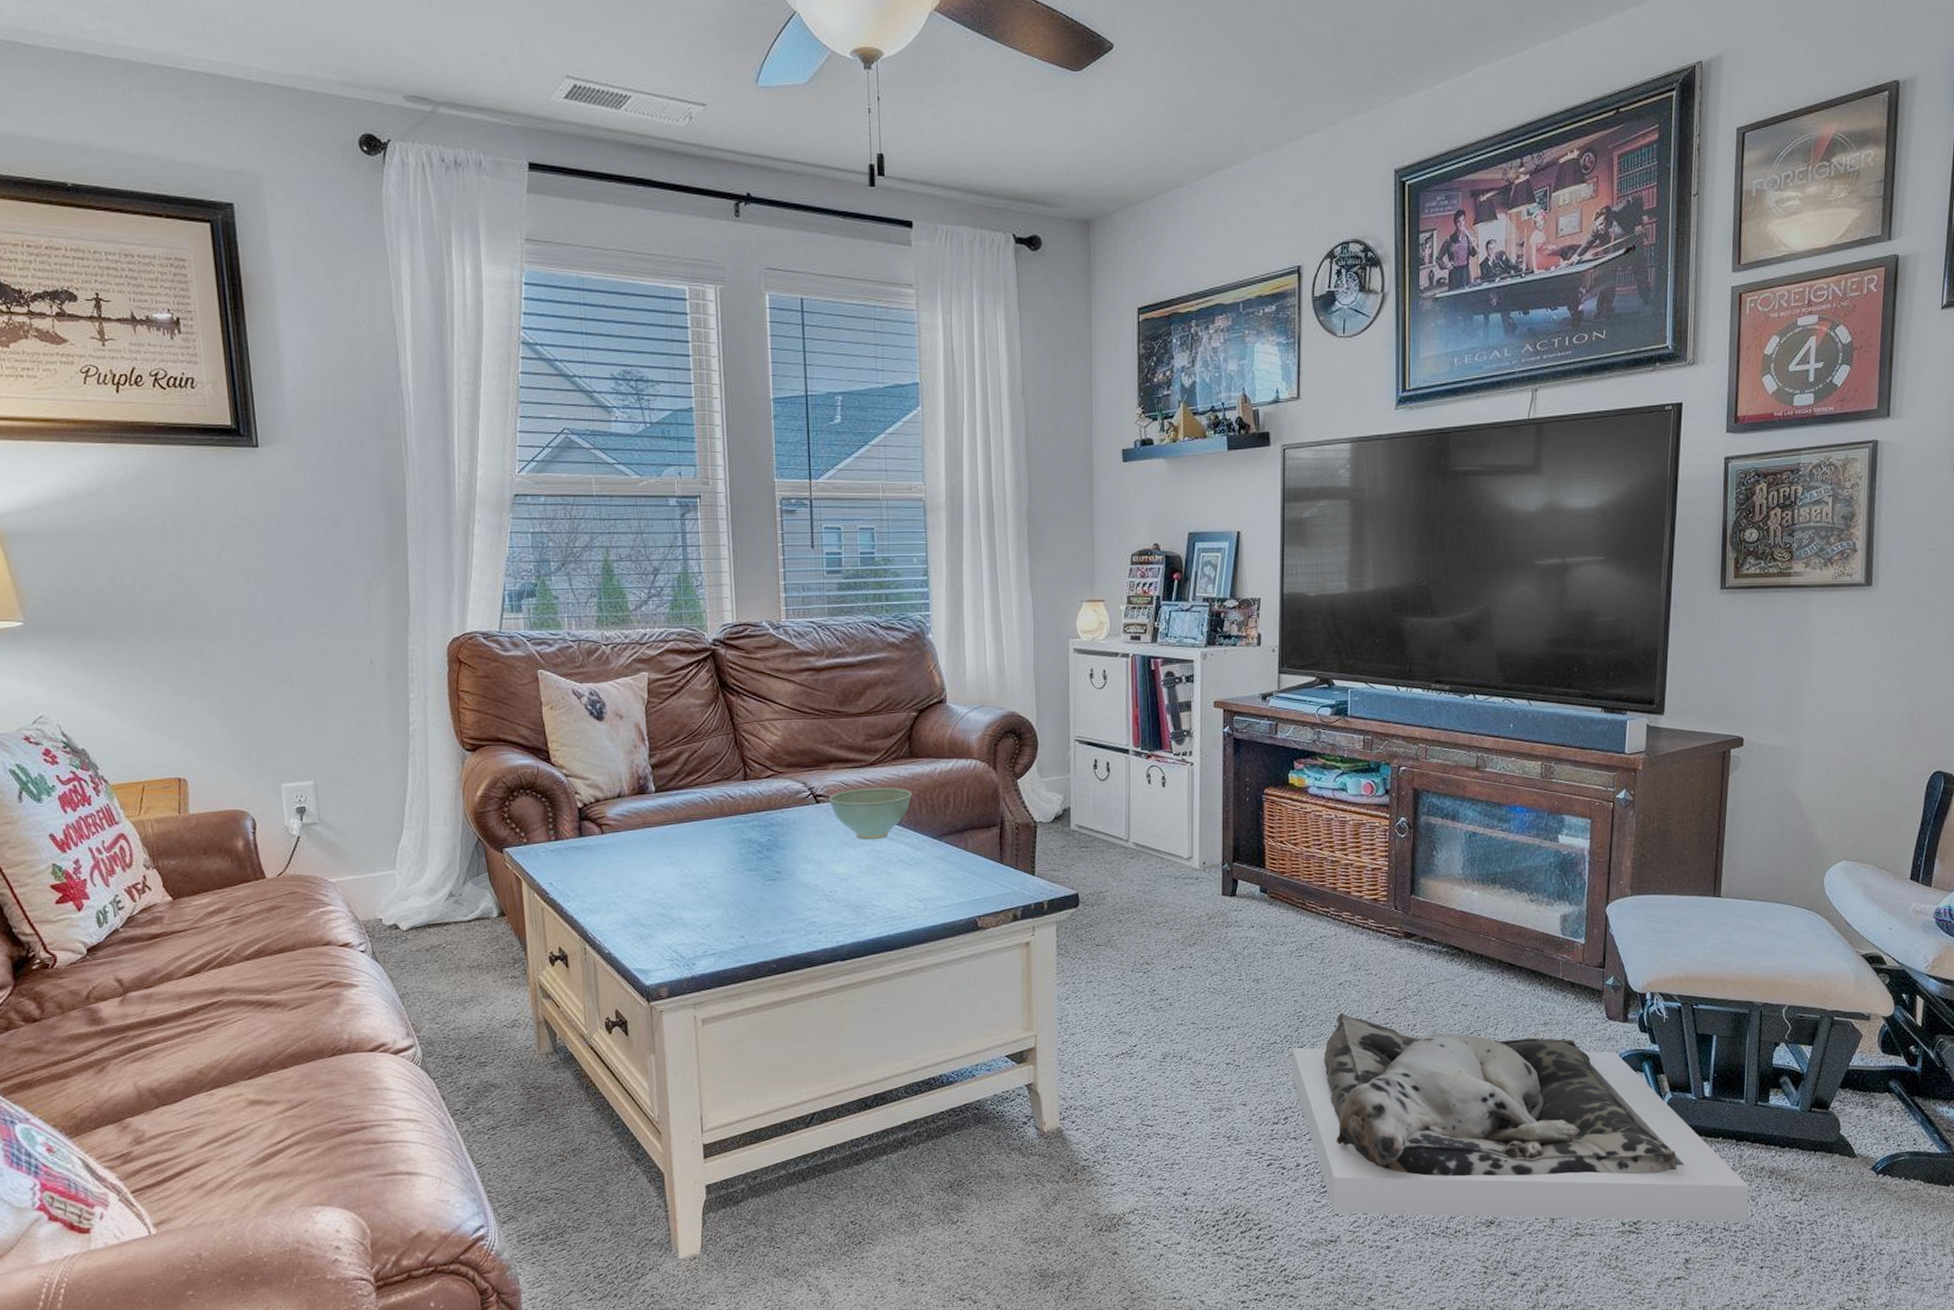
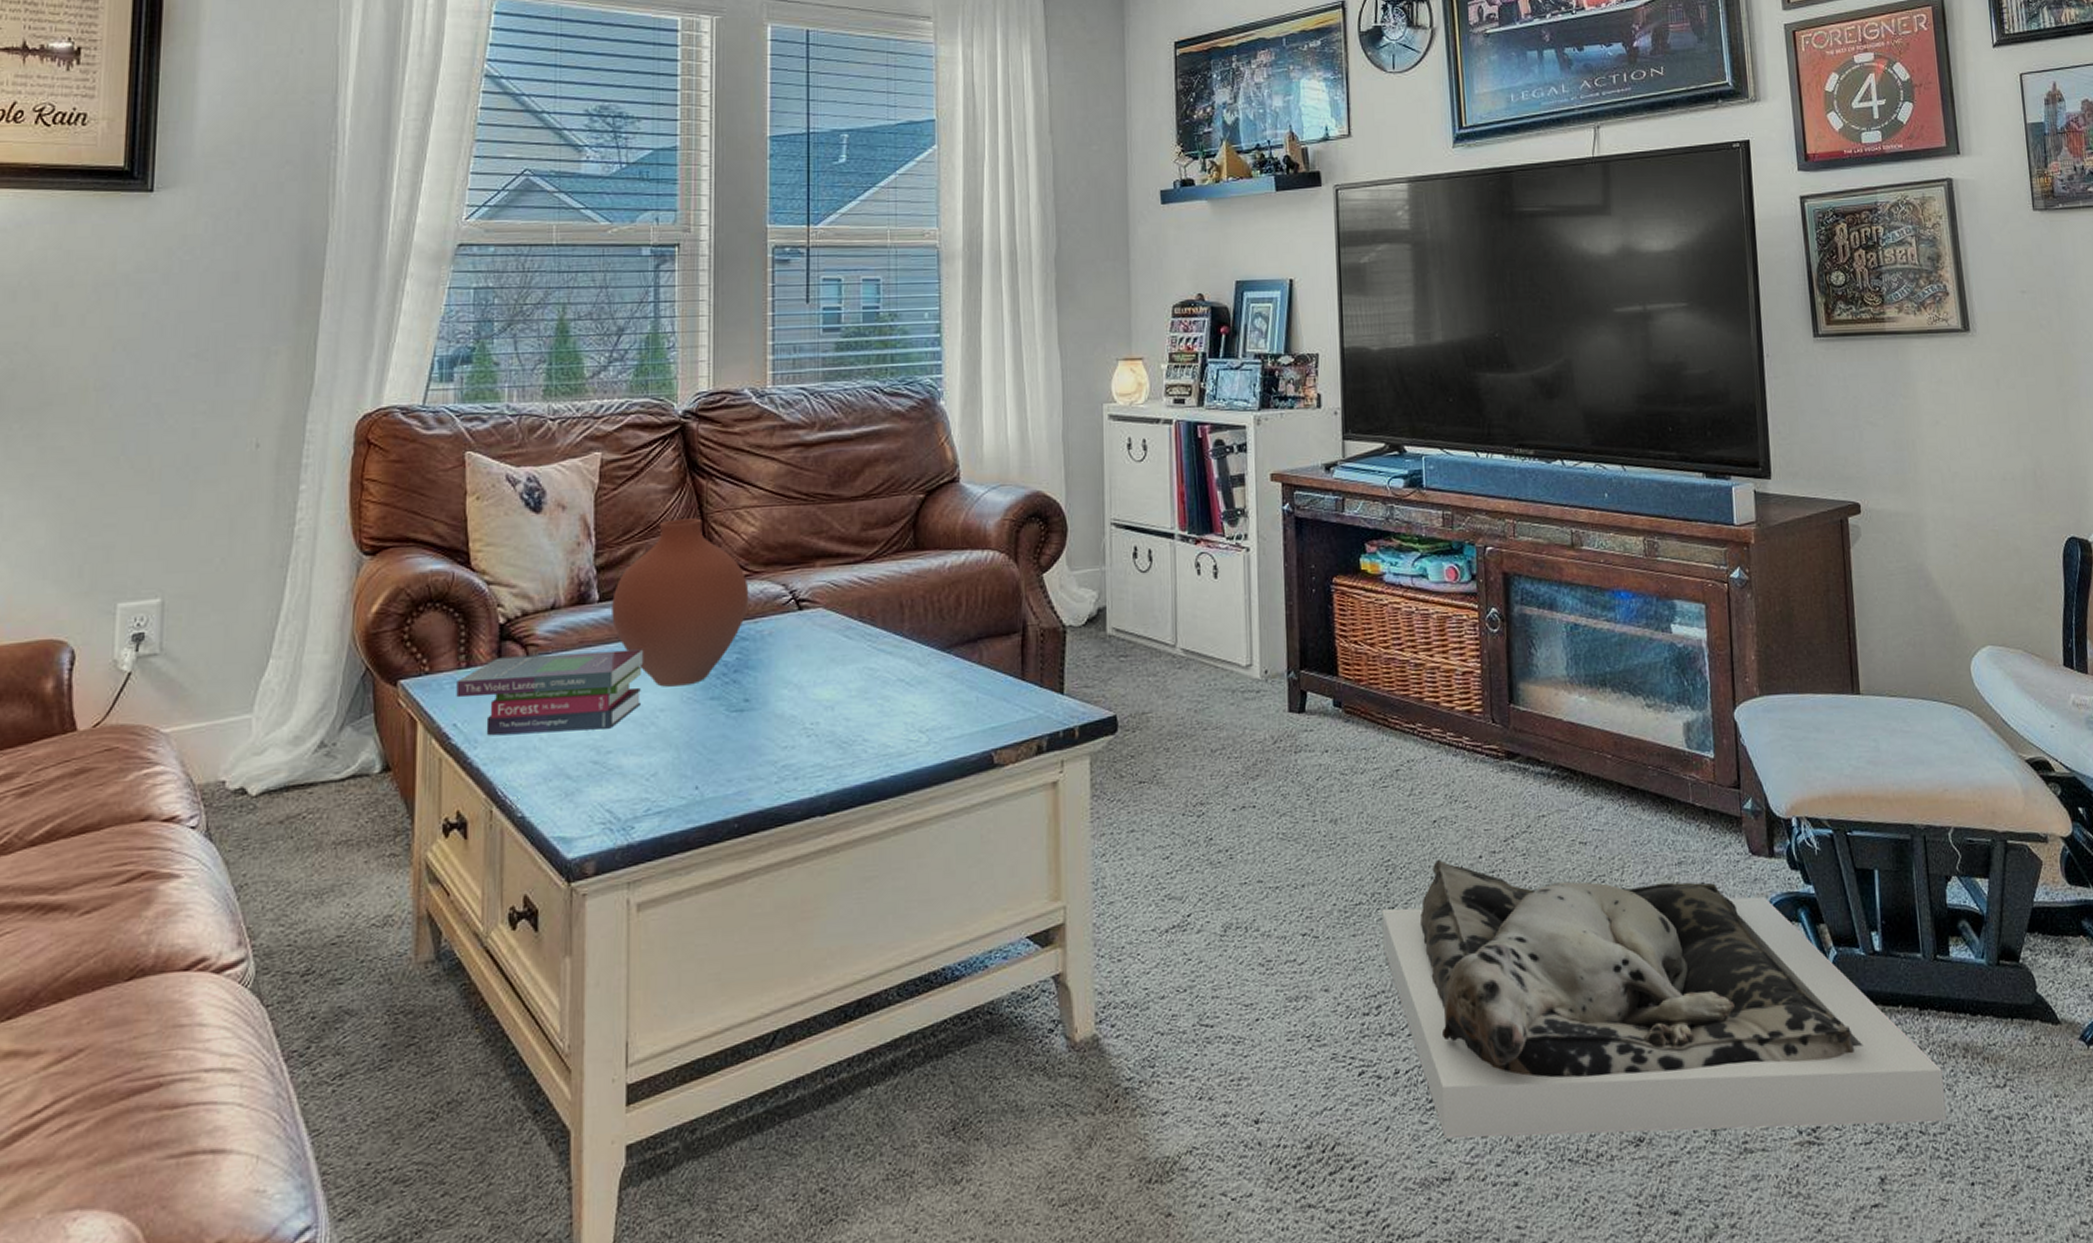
books: none [549,830,694,893] -> present [456,649,643,736]
vase: none [666,728,776,860] -> present [612,518,749,687]
bowl: present [828,788,912,840] -> none [813,587,916,656]

